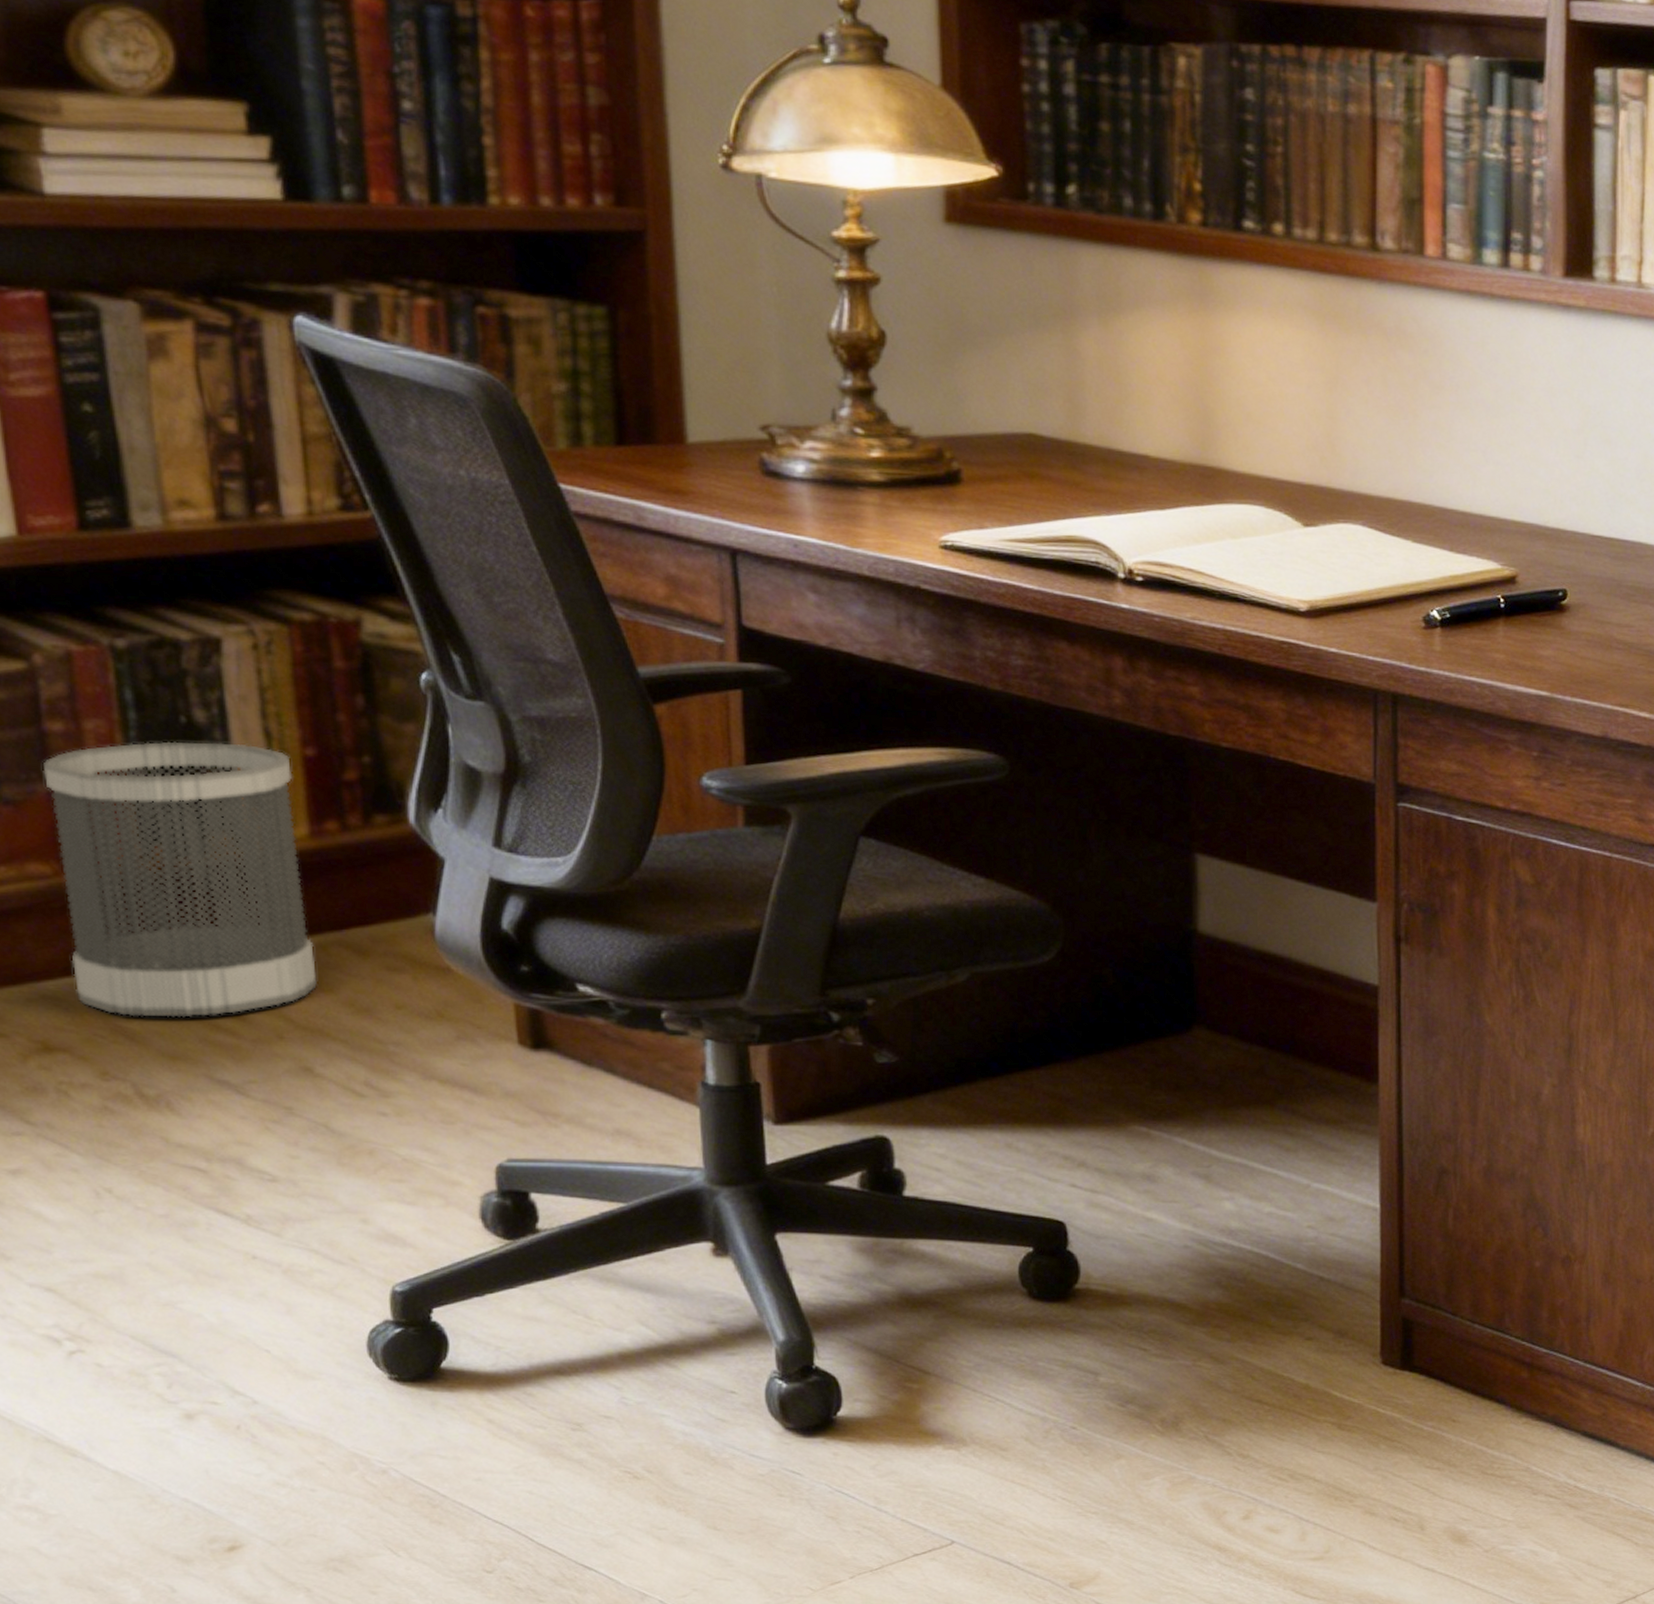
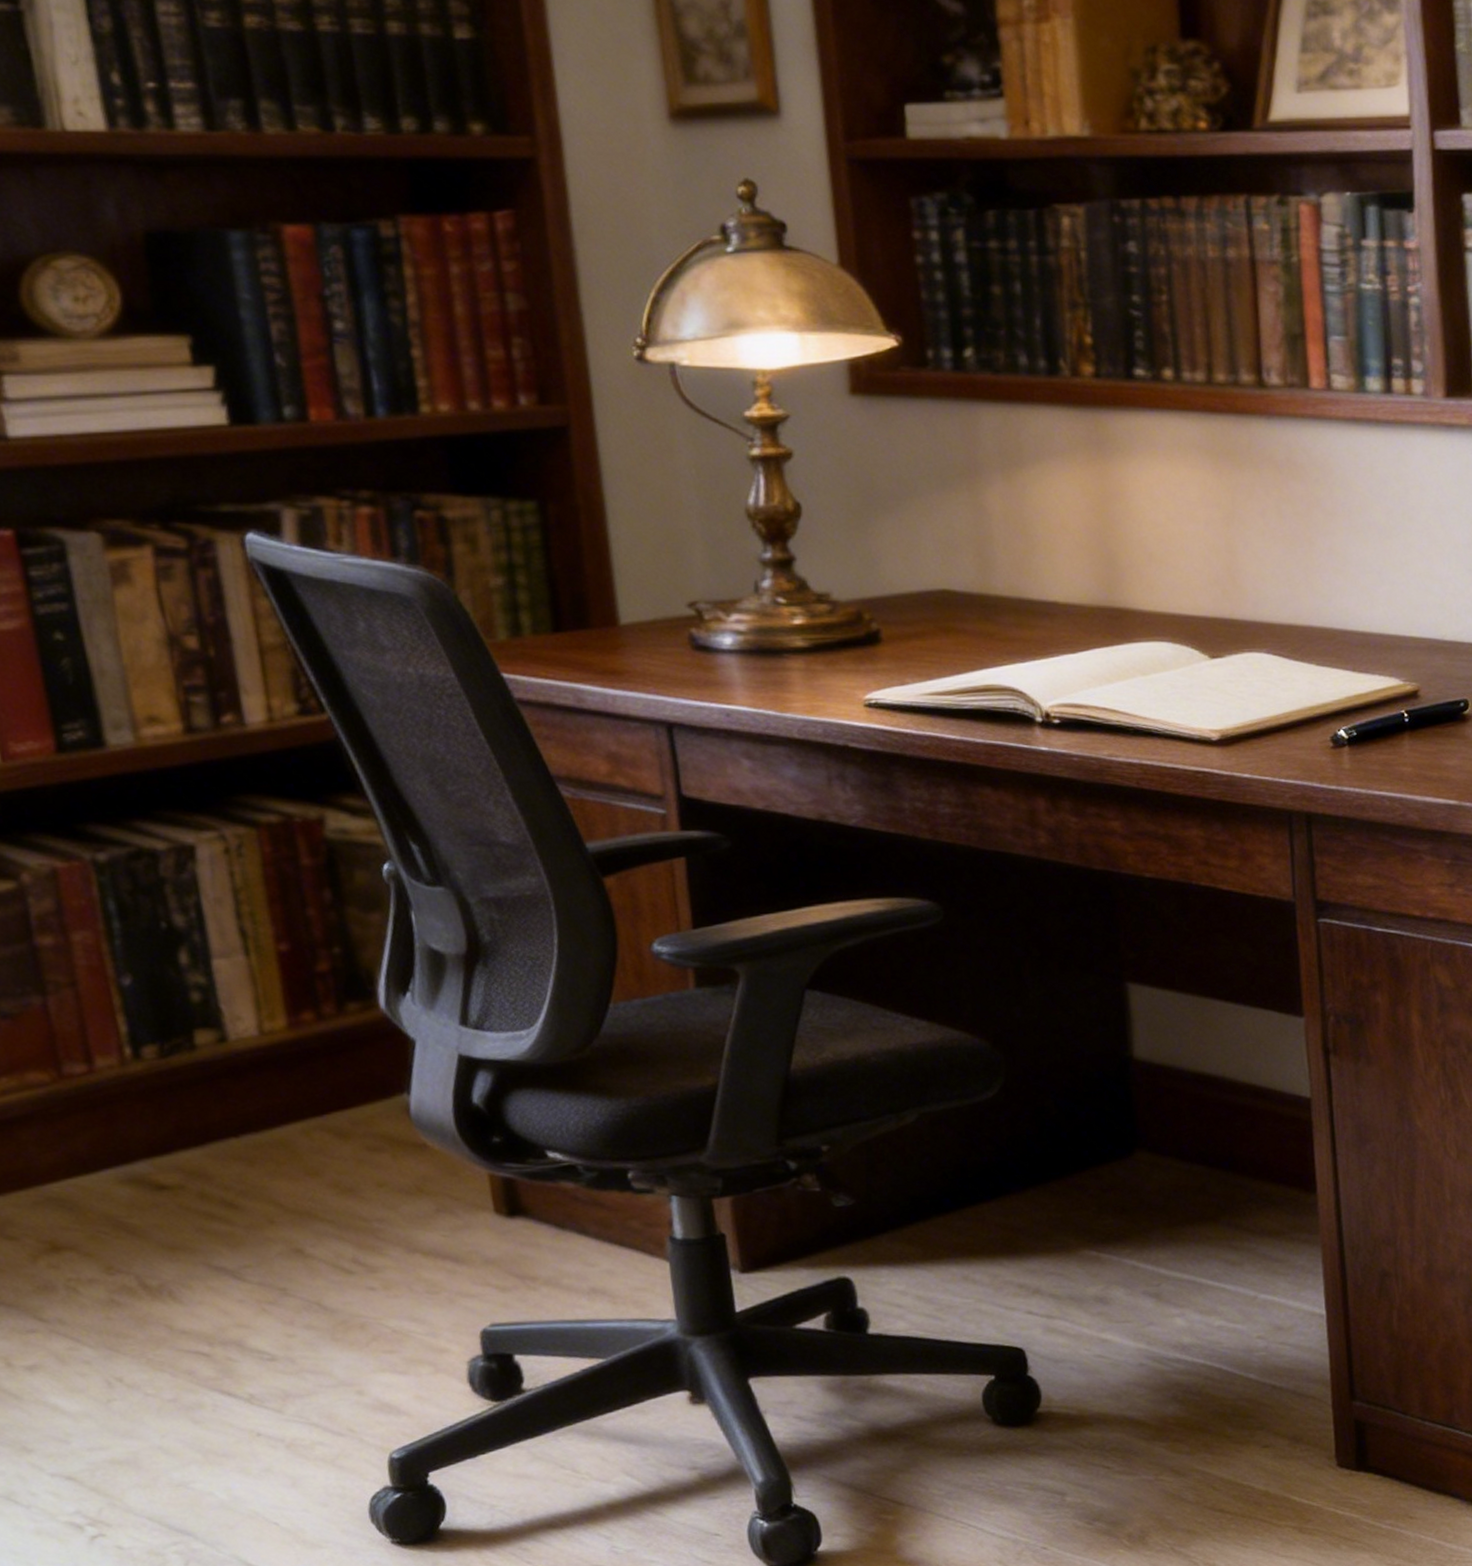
wastebasket: present [43,741,318,1018] -> none [36,944,304,1212]

